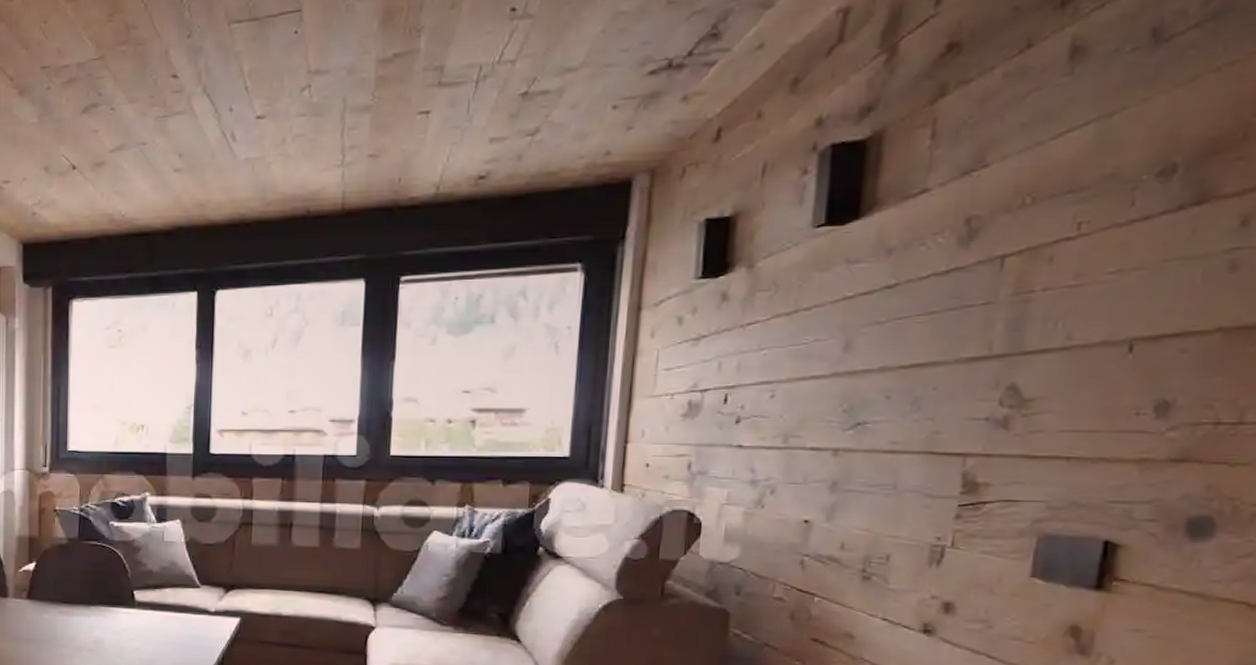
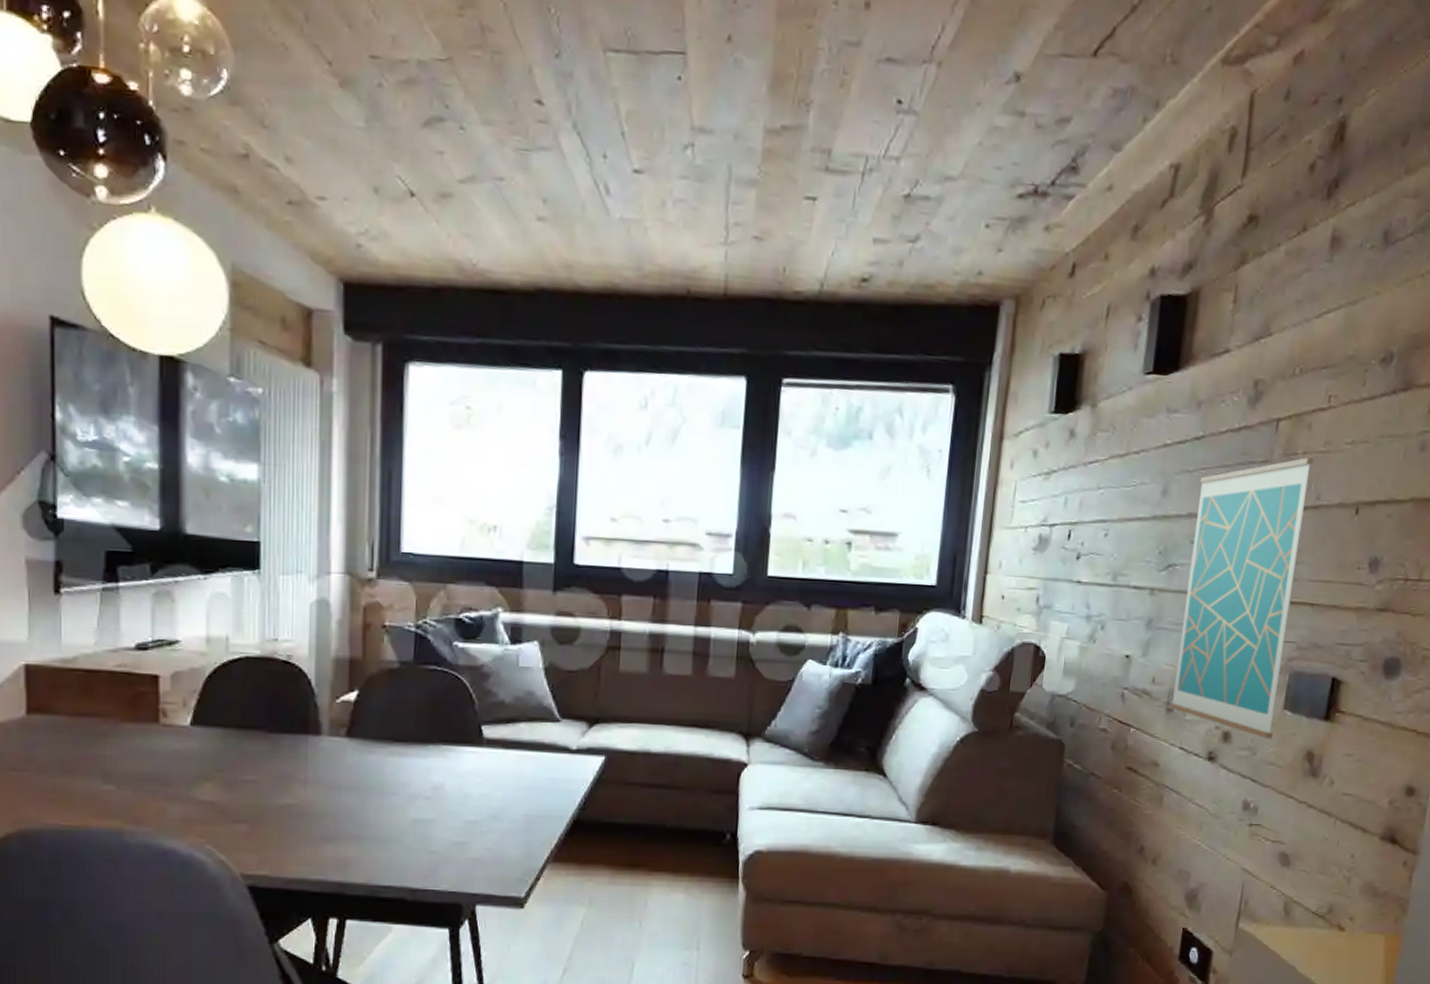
wall art: none [866,294,1060,611] -> present [1170,457,1314,739]

